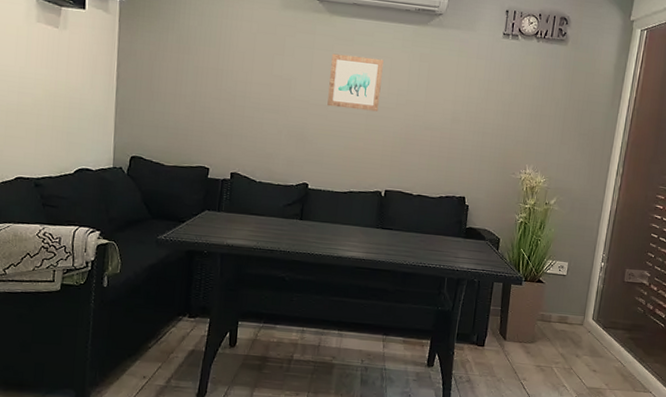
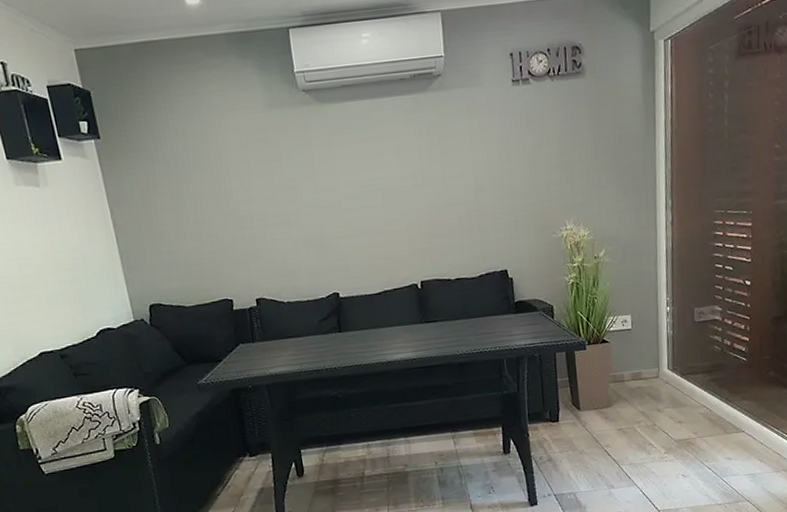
wall art: present [327,53,384,112] -> none [332,140,395,205]

